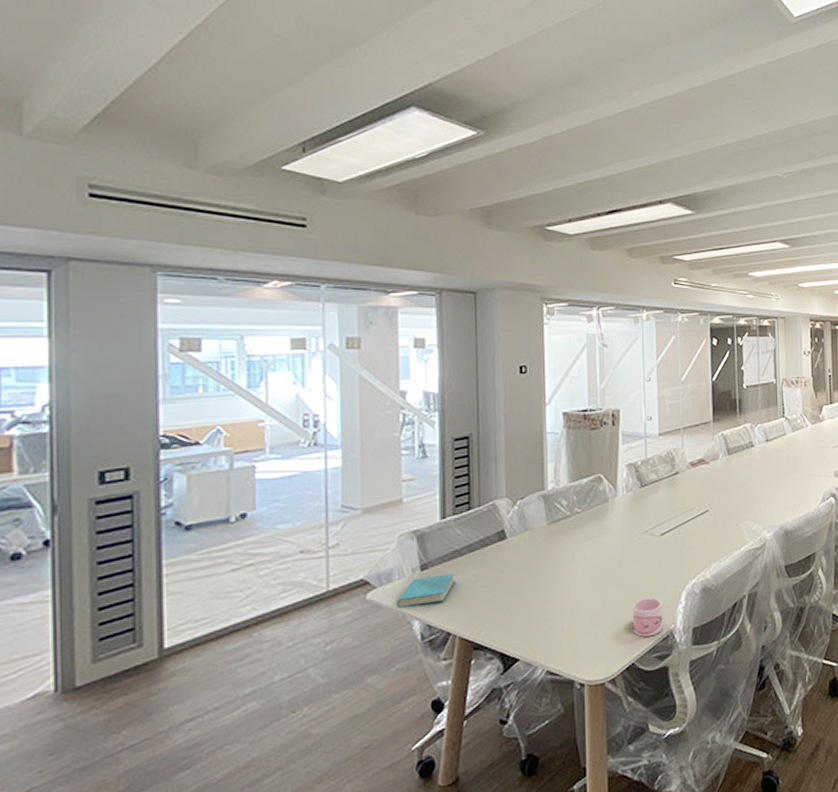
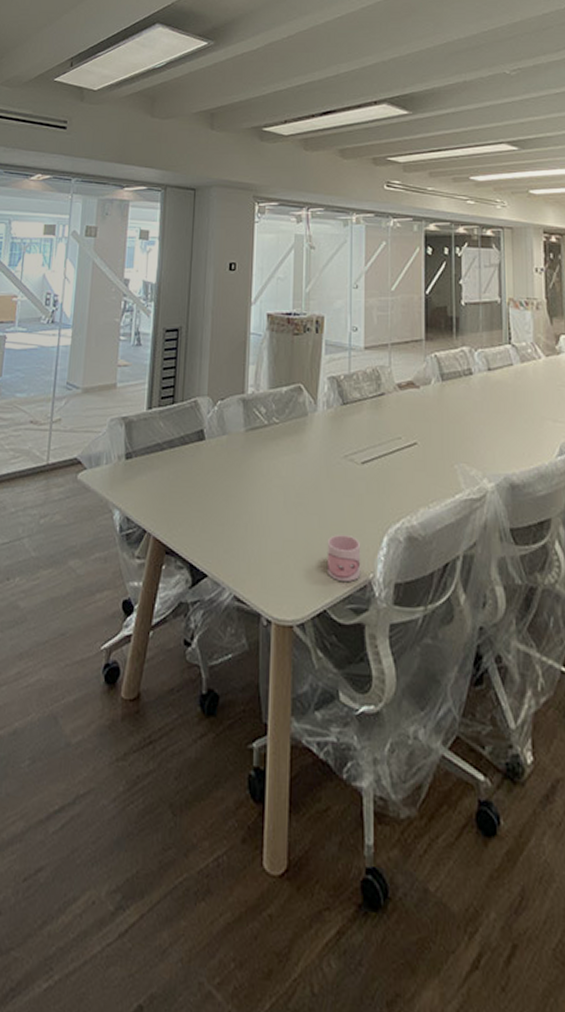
book: present [396,574,455,608] -> none [102,466,155,496]

